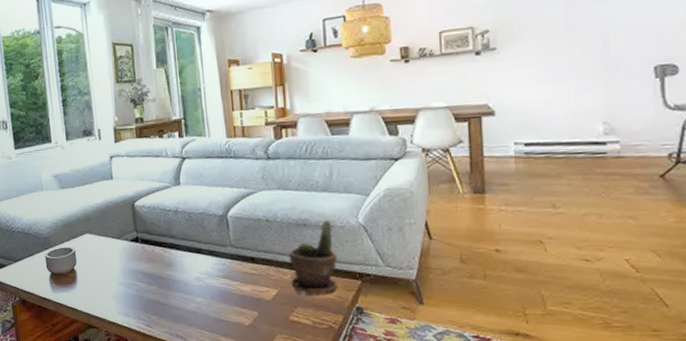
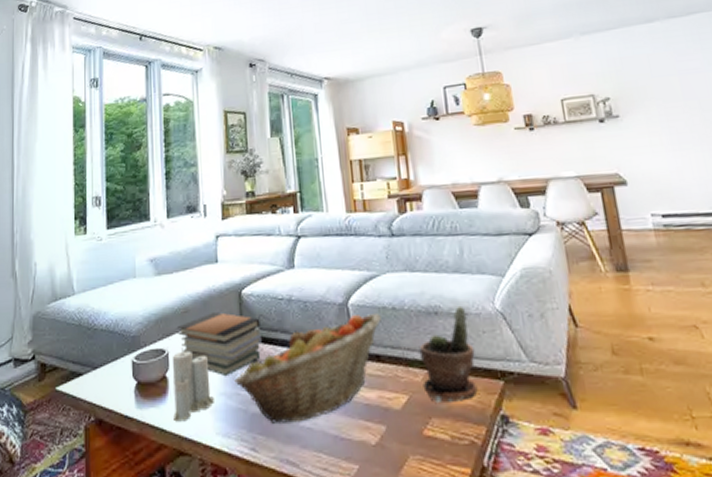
candle: none [79,247,115,304] -> present [173,347,214,422]
book stack: none [82,220,153,270] -> present [178,312,261,376]
fruit basket: none [131,224,256,307] -> present [234,314,381,424]

